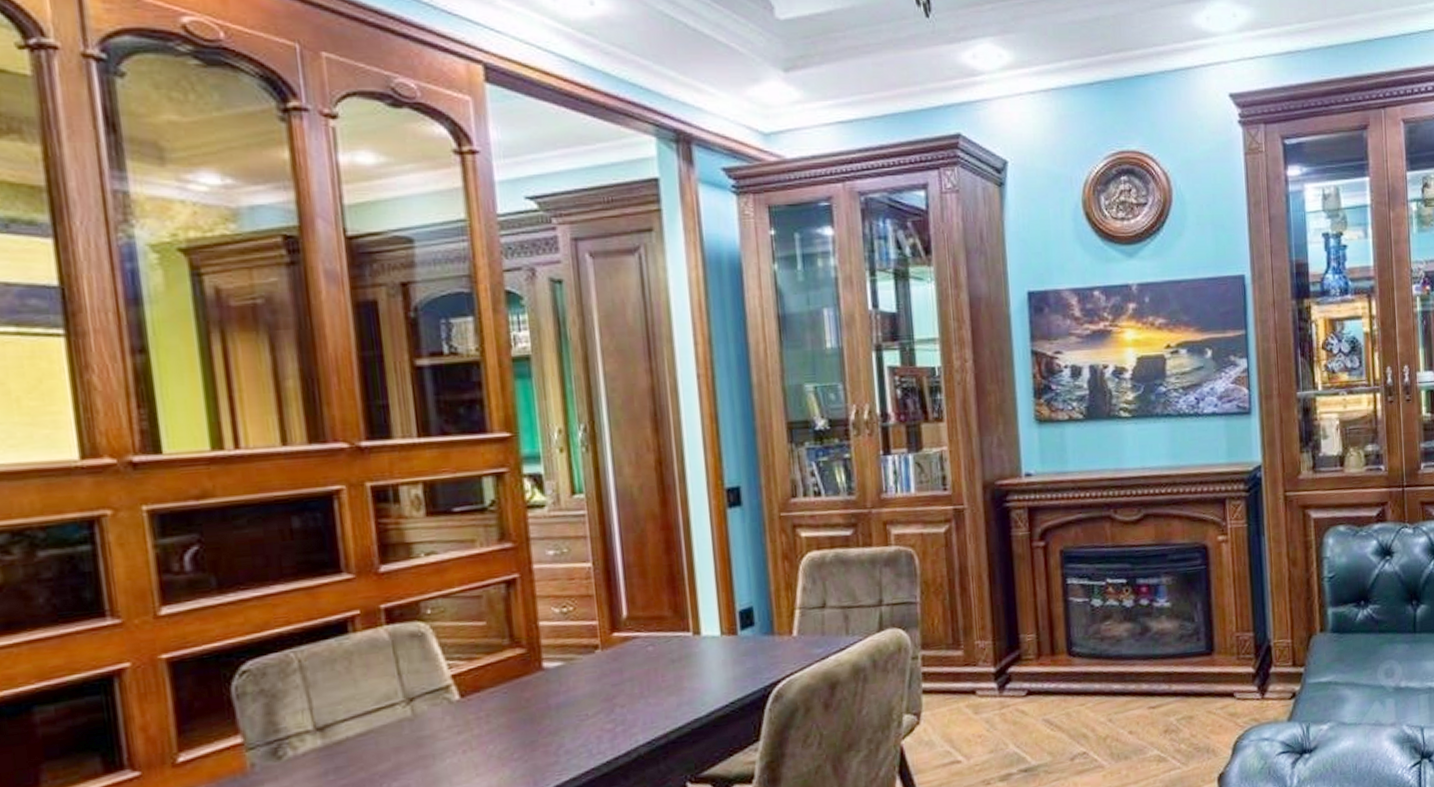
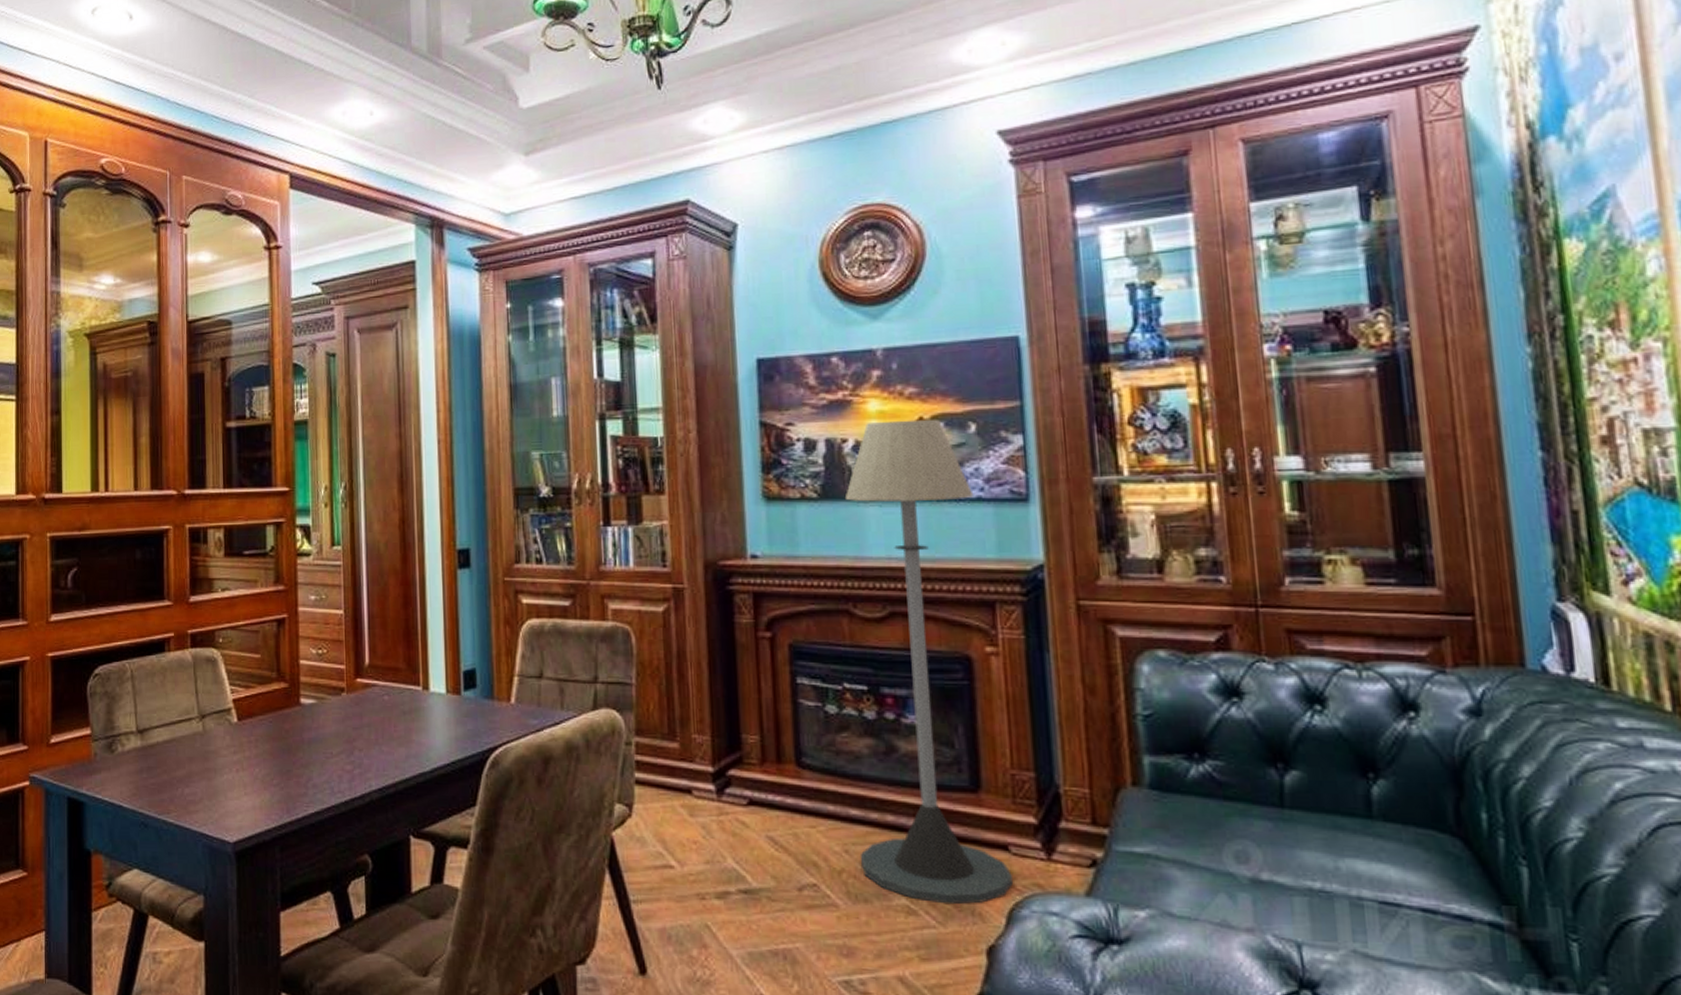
floor lamp: none [1106,346,1237,749] -> present [844,419,1013,905]

